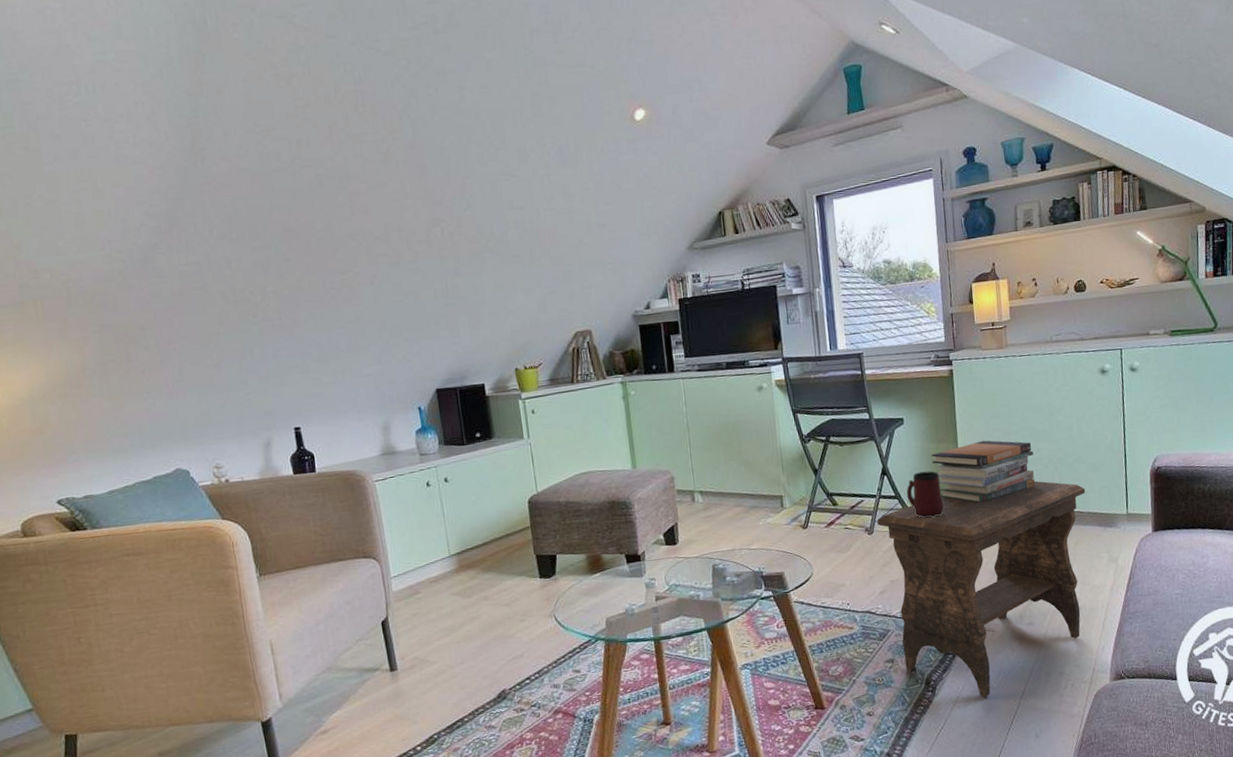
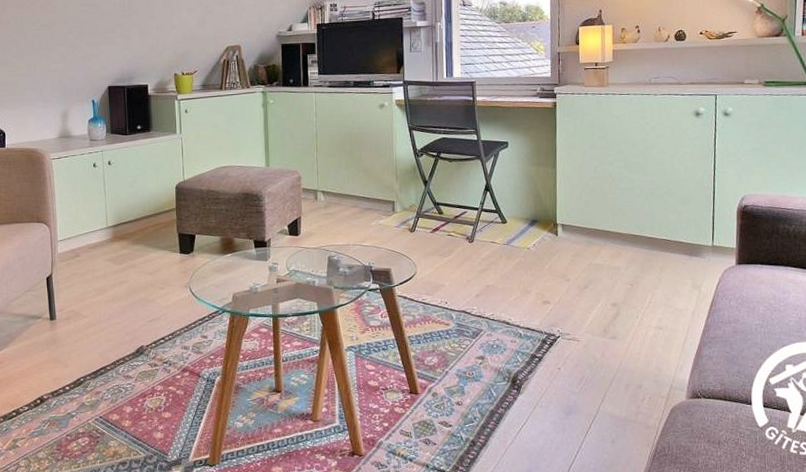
footstool: present [876,480,1086,698] -> none [477,208,674,401]
mug: present [906,471,944,518] -> none [506,191,539,233]
book stack: present [931,440,1035,503] -> none [531,167,627,224]

